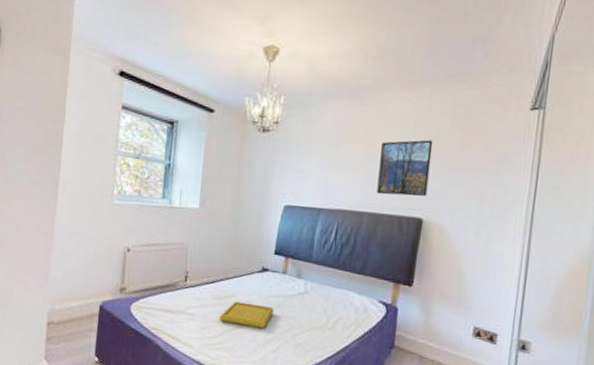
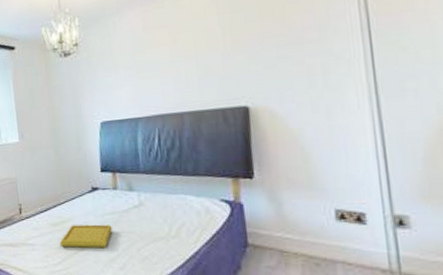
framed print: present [376,139,433,197] -> none [187,24,248,92]

